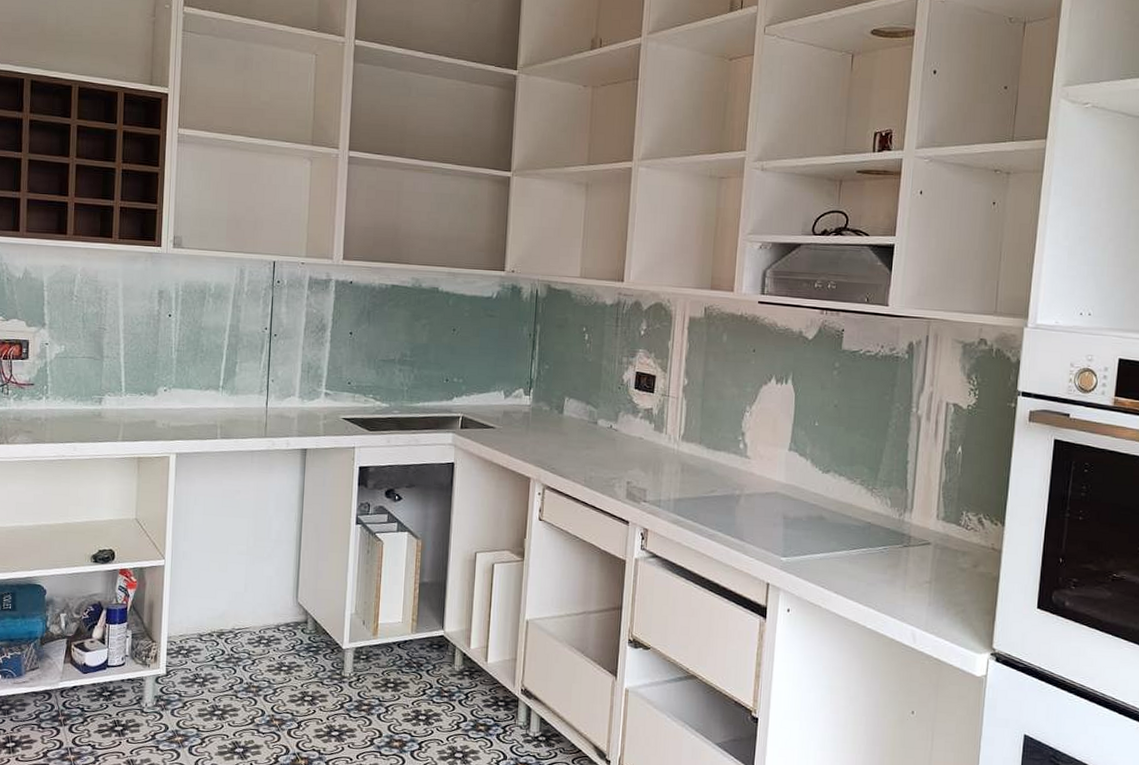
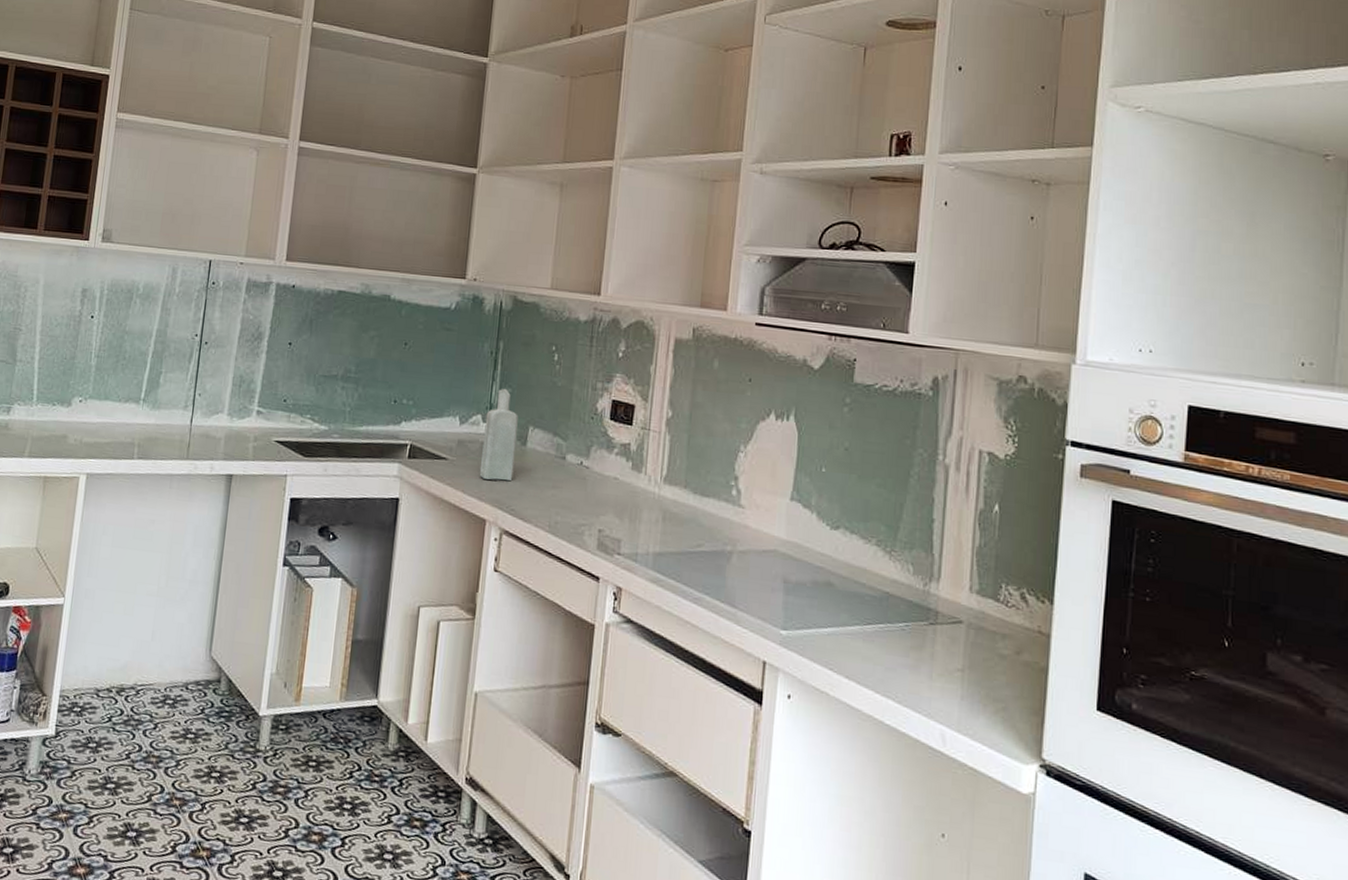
bottle: none [523,365,555,445] -> present [479,388,518,482]

